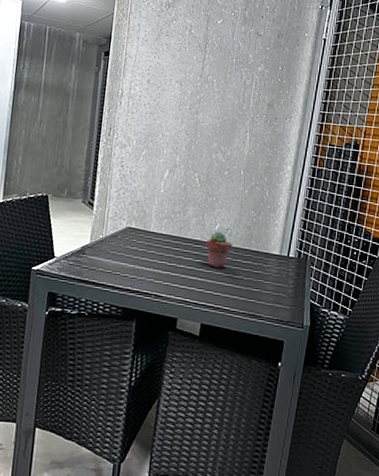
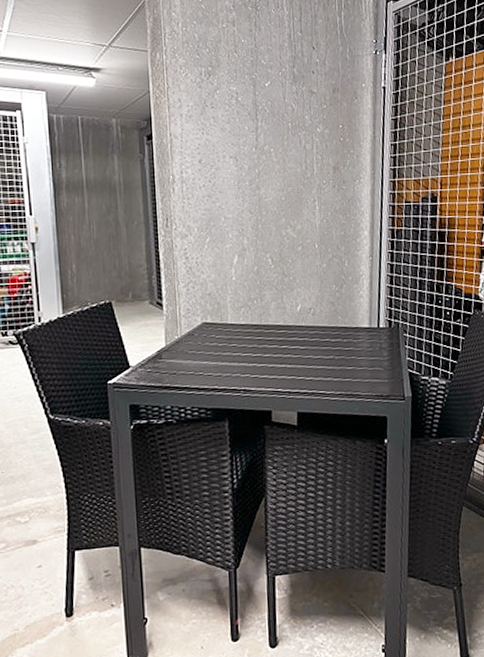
potted succulent: present [205,231,233,268] -> none [289,312,319,351]

